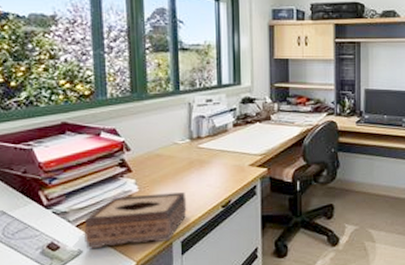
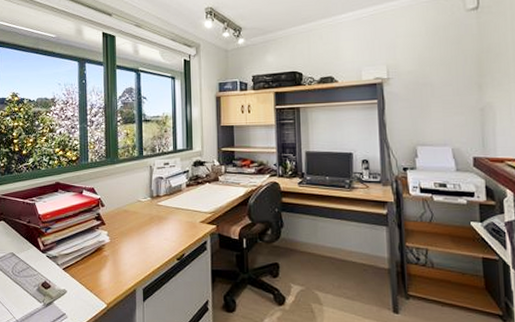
tissue box: present [84,192,187,250] -> none [68,244,148,290]

